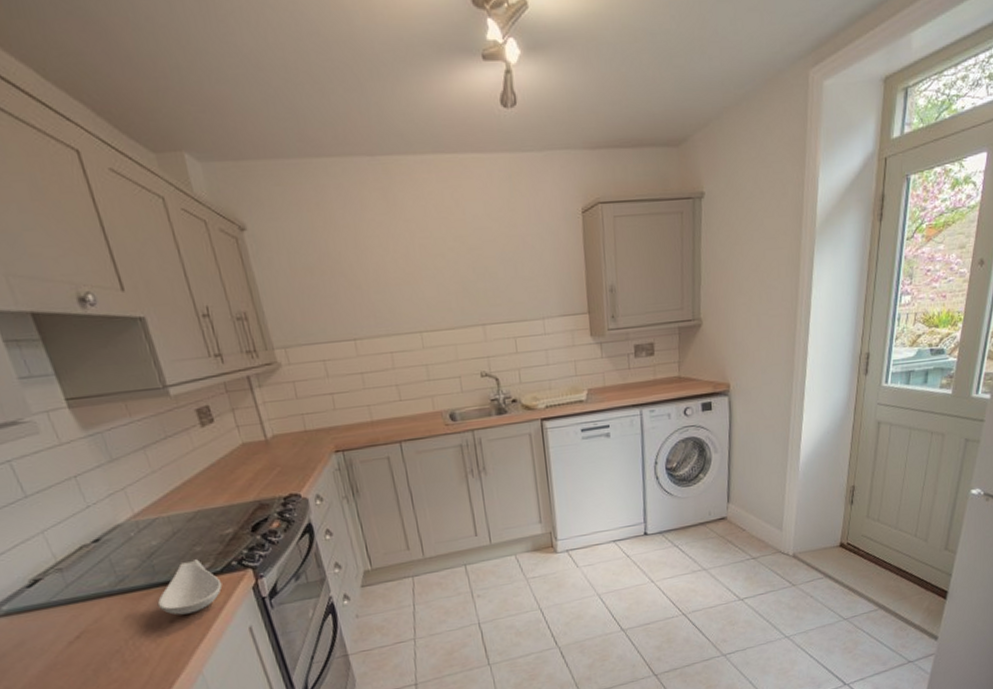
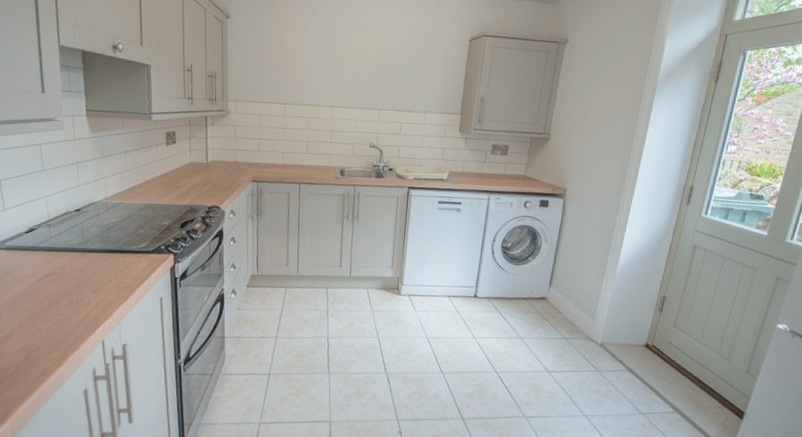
spoon rest: present [157,559,223,615] -> none [104,238,151,278]

